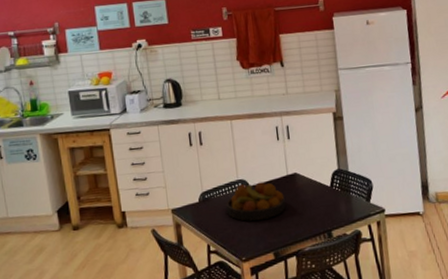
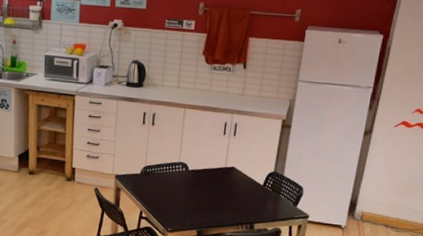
fruit bowl: present [225,182,286,221] -> none [163,166,218,201]

